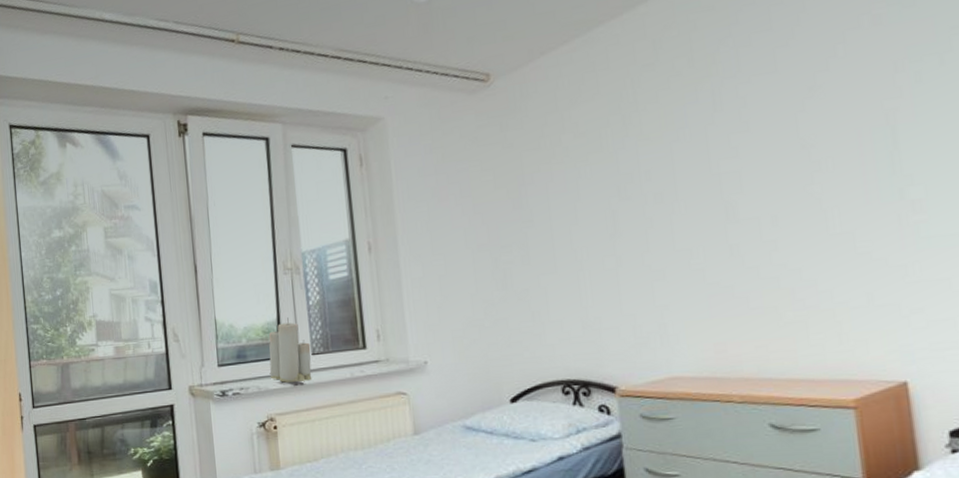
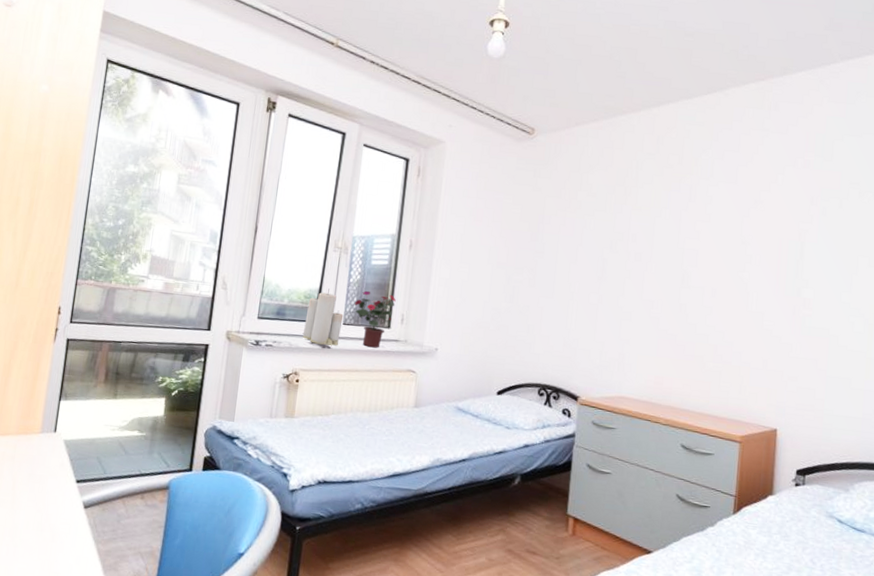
potted flower: none [319,310,368,375] -> present [354,291,396,348]

